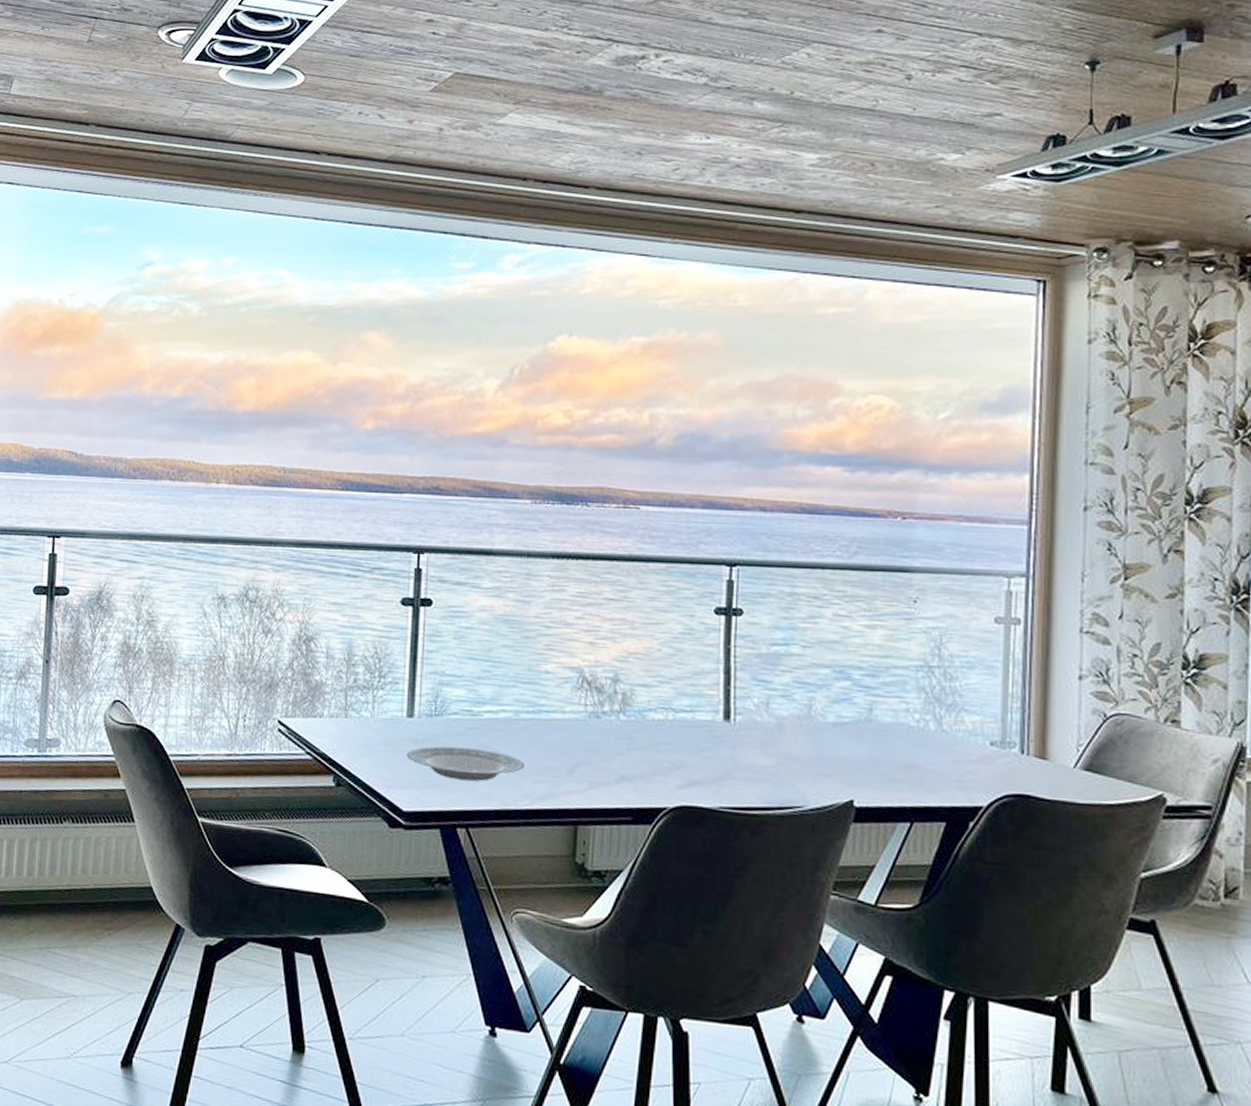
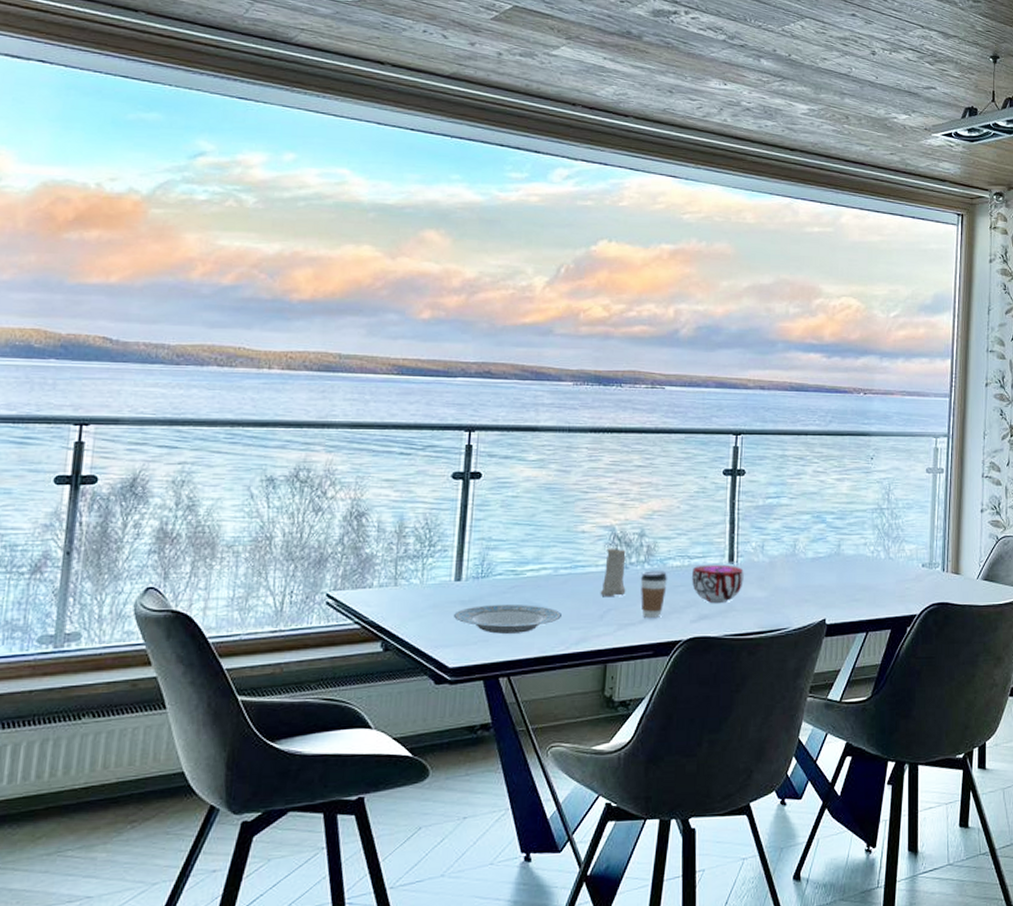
candle: none [567,688,598,750] -> present [600,544,626,598]
coffee cup: none [614,722,649,779] -> present [640,571,668,619]
decorative bowl: none [677,720,743,769] -> present [691,564,744,604]

